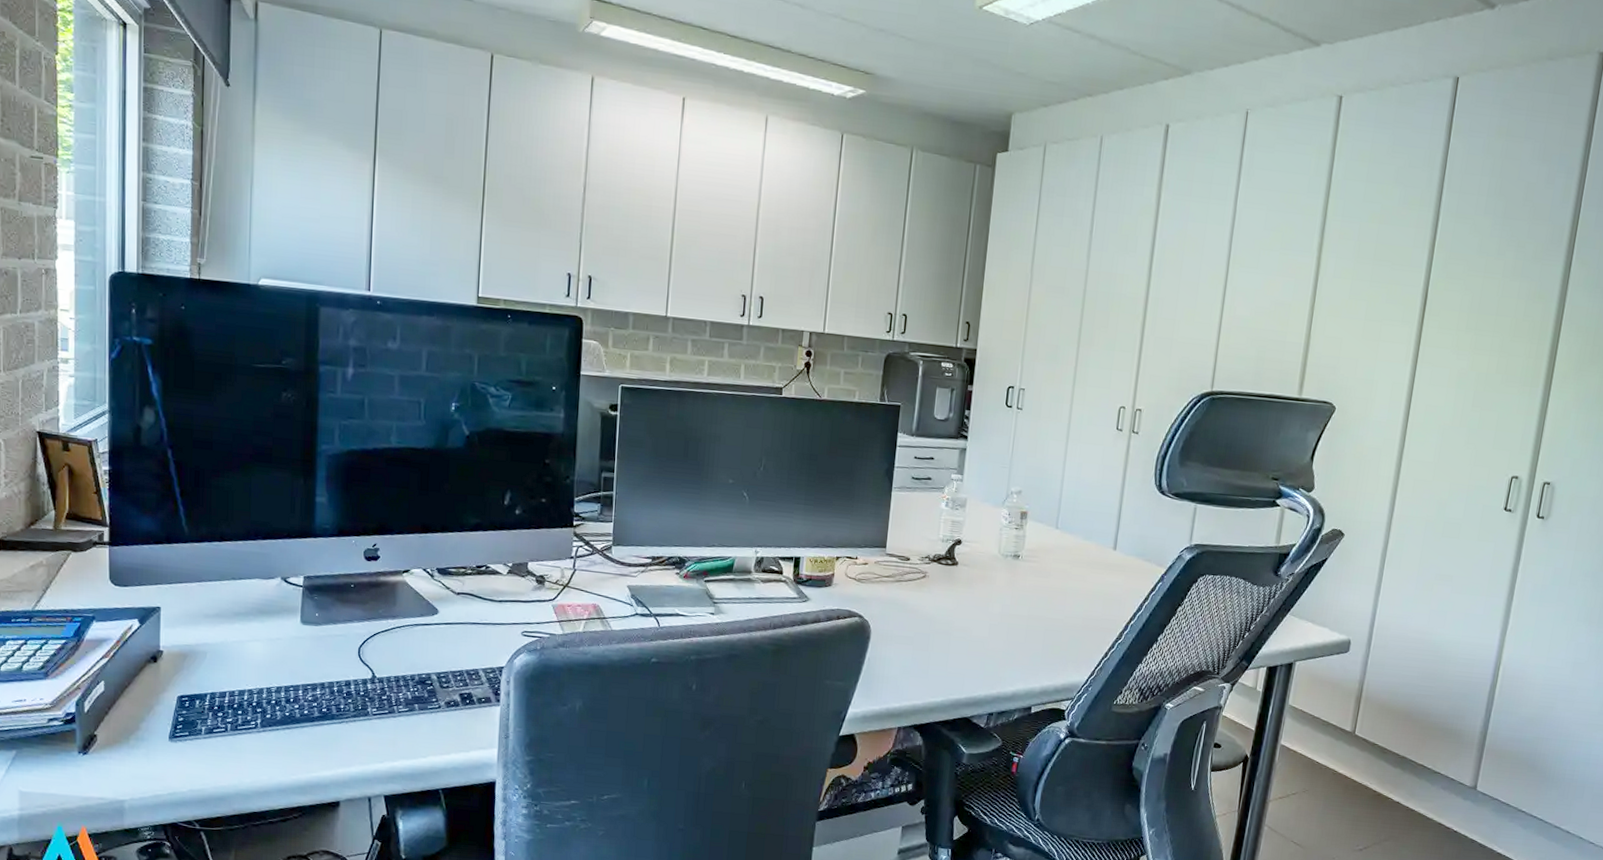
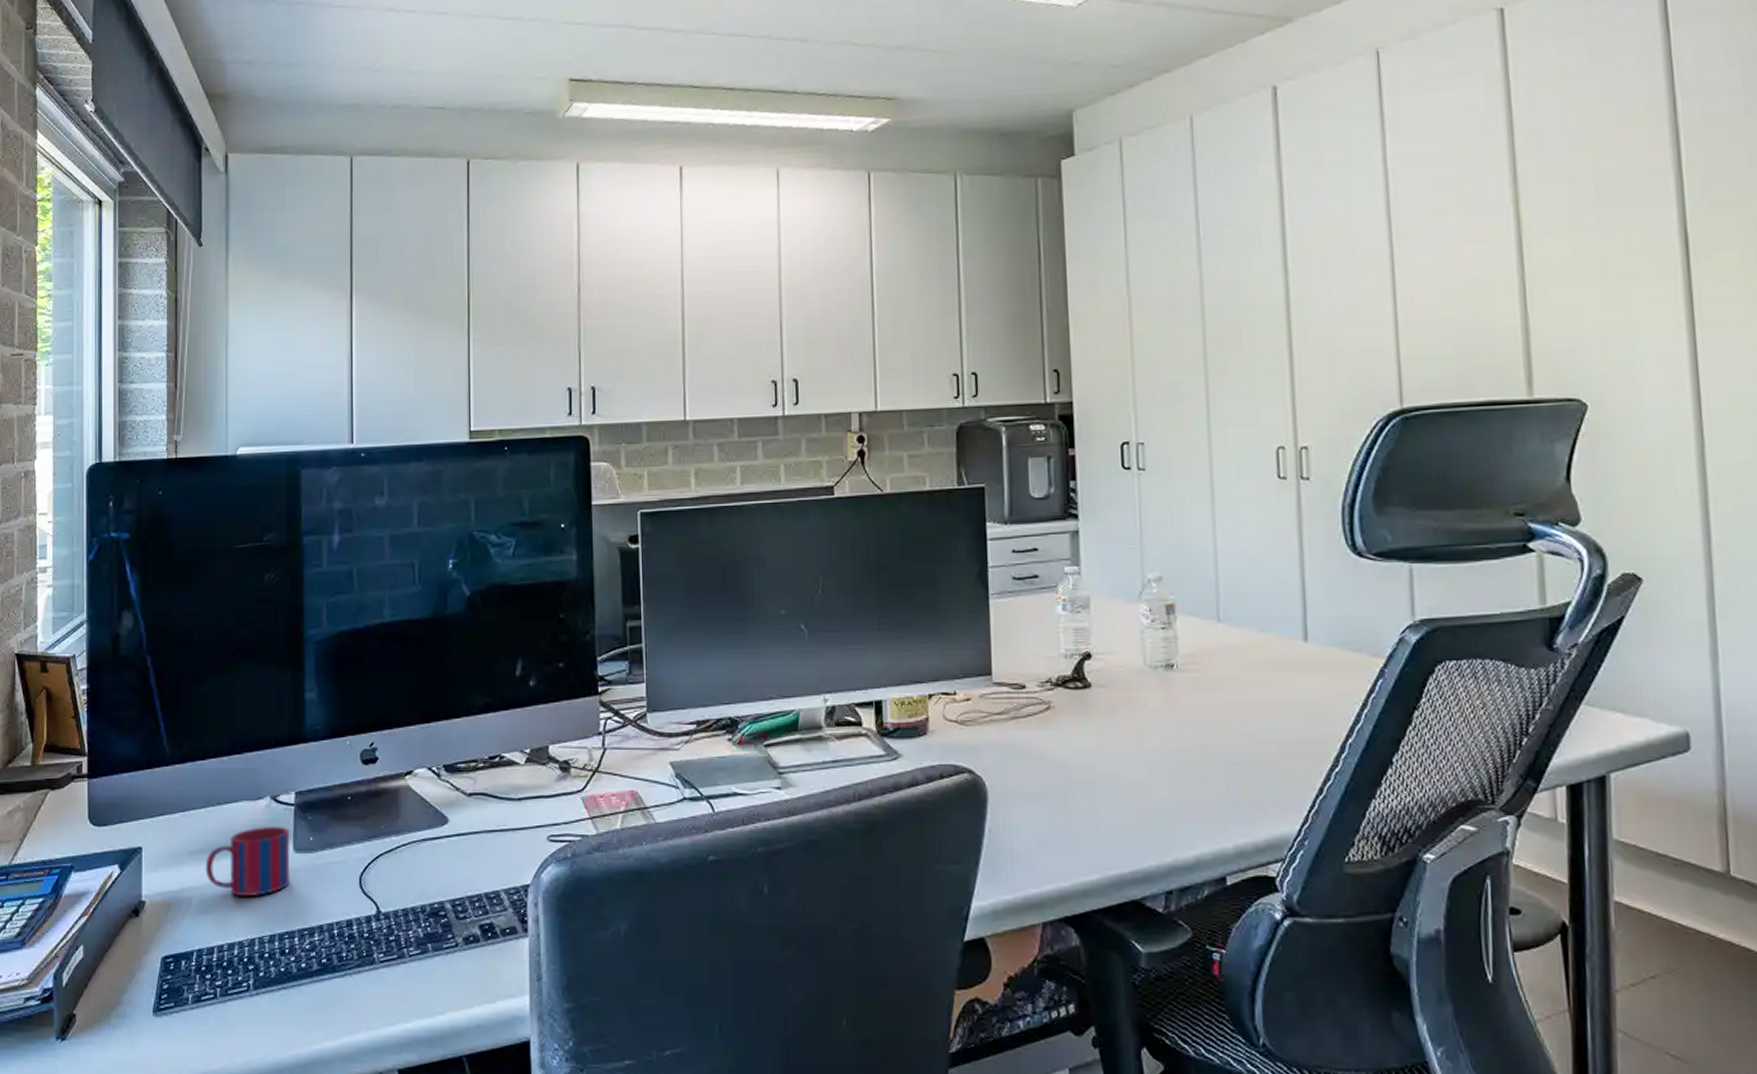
mug: none [219,601,297,656] -> present [205,827,289,896]

